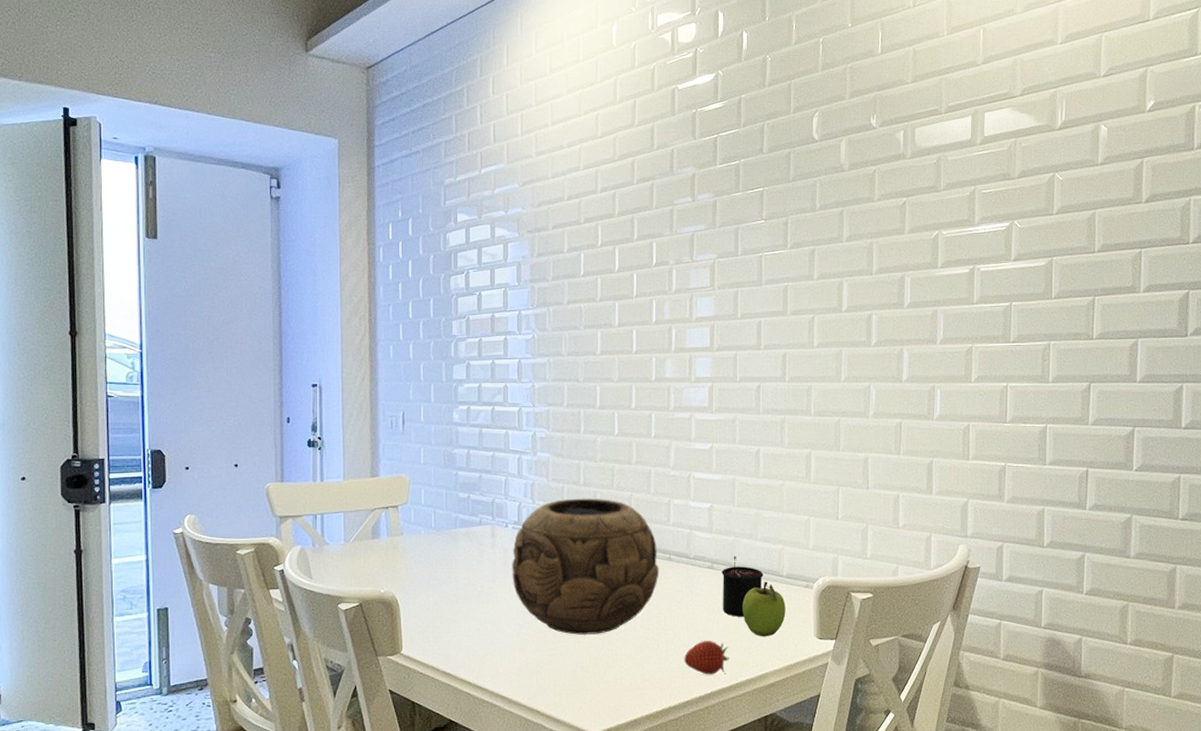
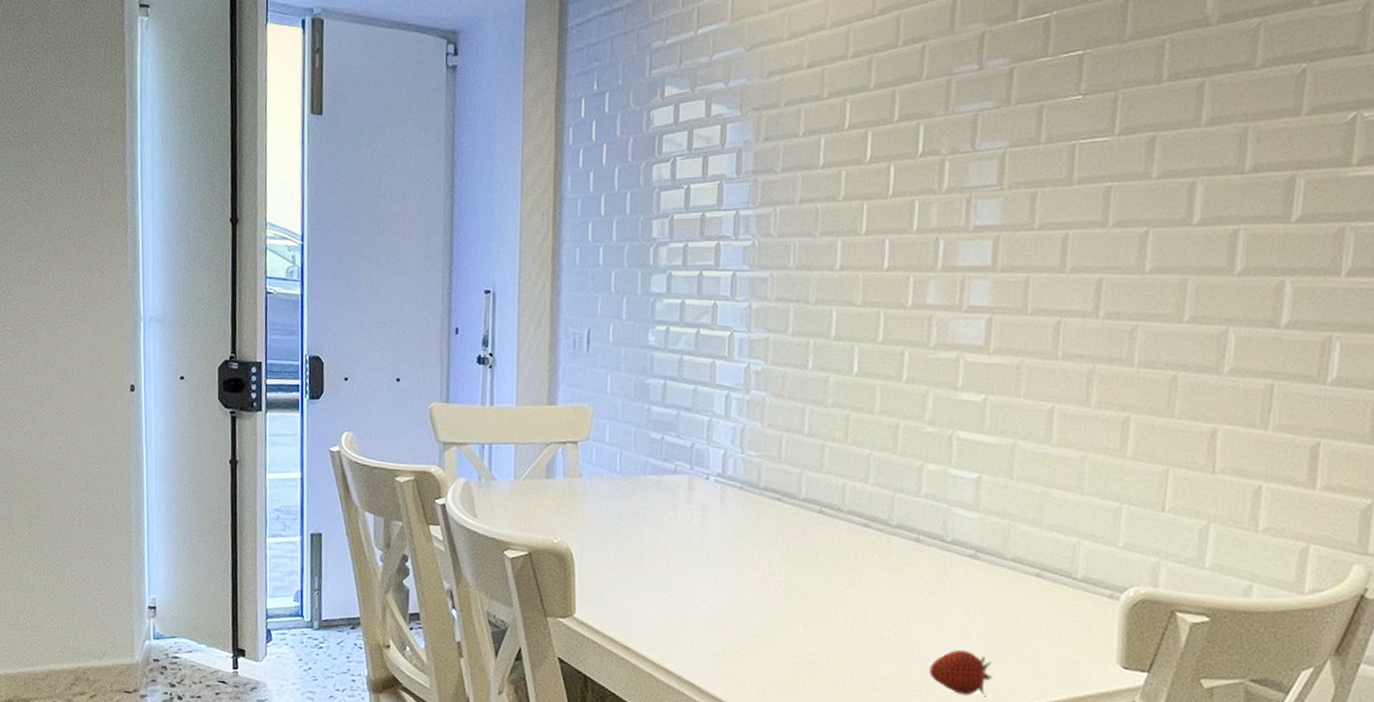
decorative bowl: present [512,498,659,635] -> none [711,451,903,625]
candle: present [721,556,764,618] -> none [987,545,1049,627]
fruit: present [742,581,786,637] -> none [1015,583,1078,656]

